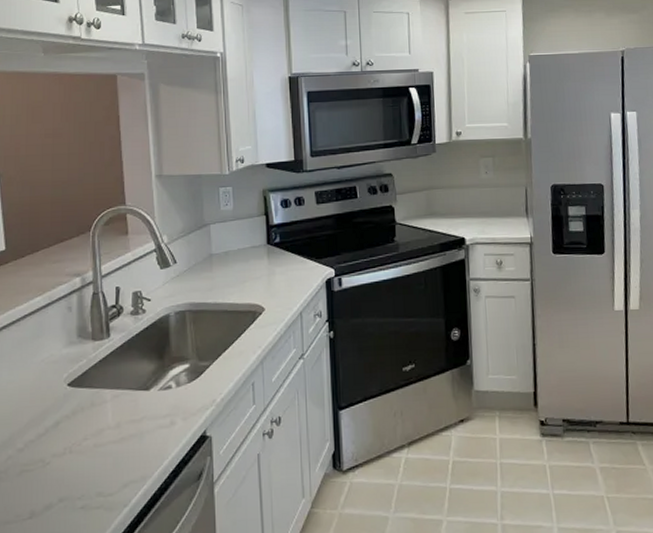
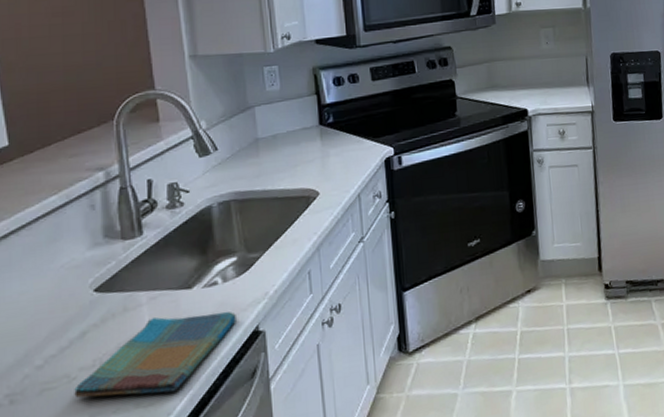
dish towel: none [47,413,187,486] -> present [74,311,236,398]

